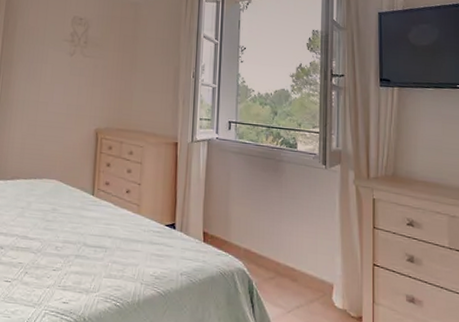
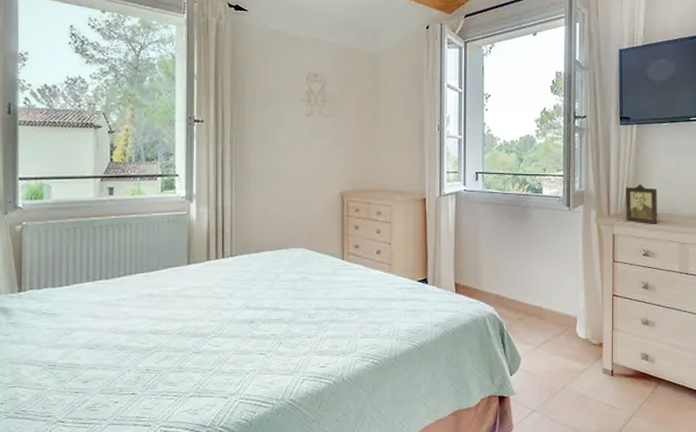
photo frame: none [387,148,426,193] -> present [625,184,661,224]

